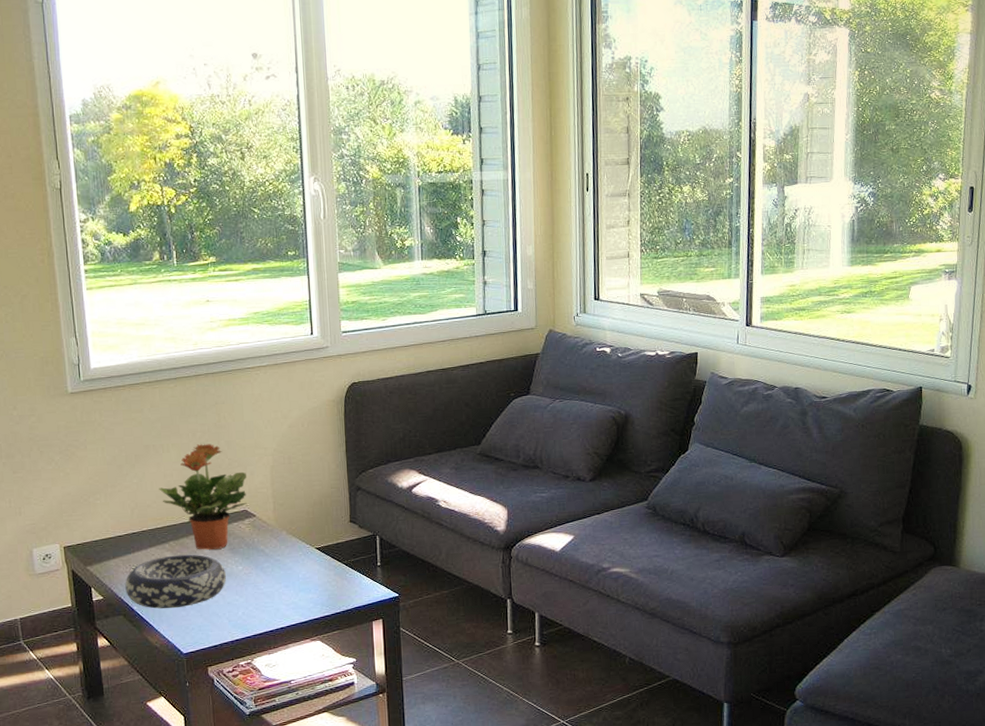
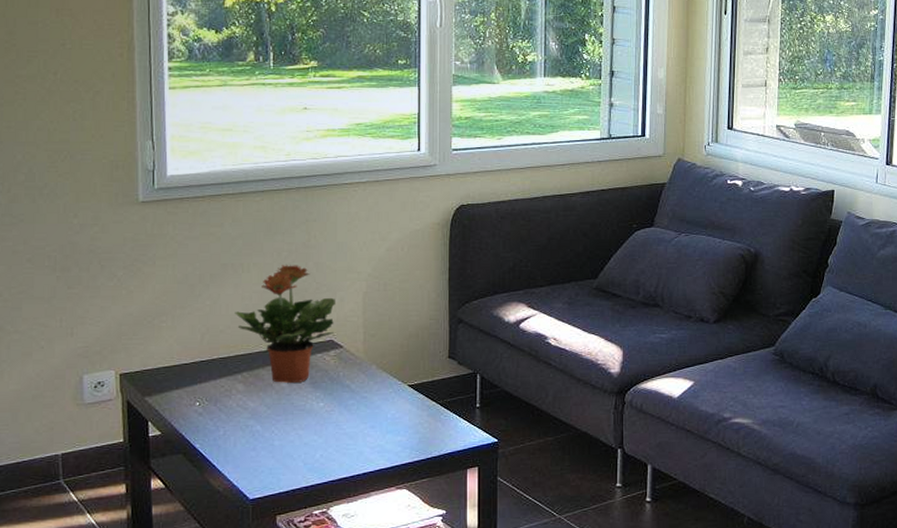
decorative bowl: present [125,554,226,609] -> none [188,387,304,448]

